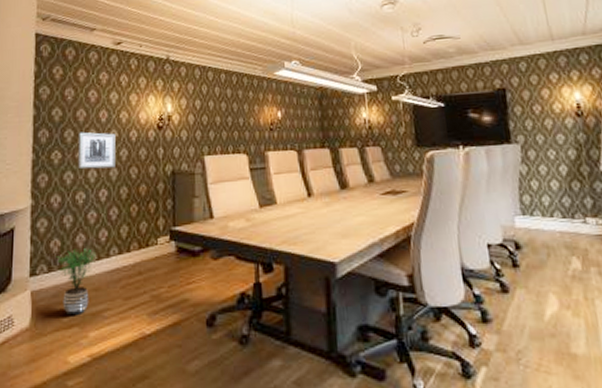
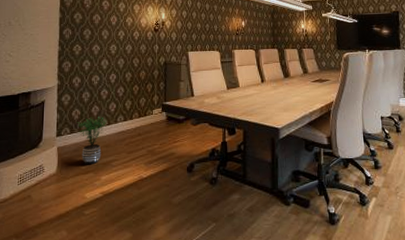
wall art: present [77,132,116,169] -> none [93,31,123,59]

